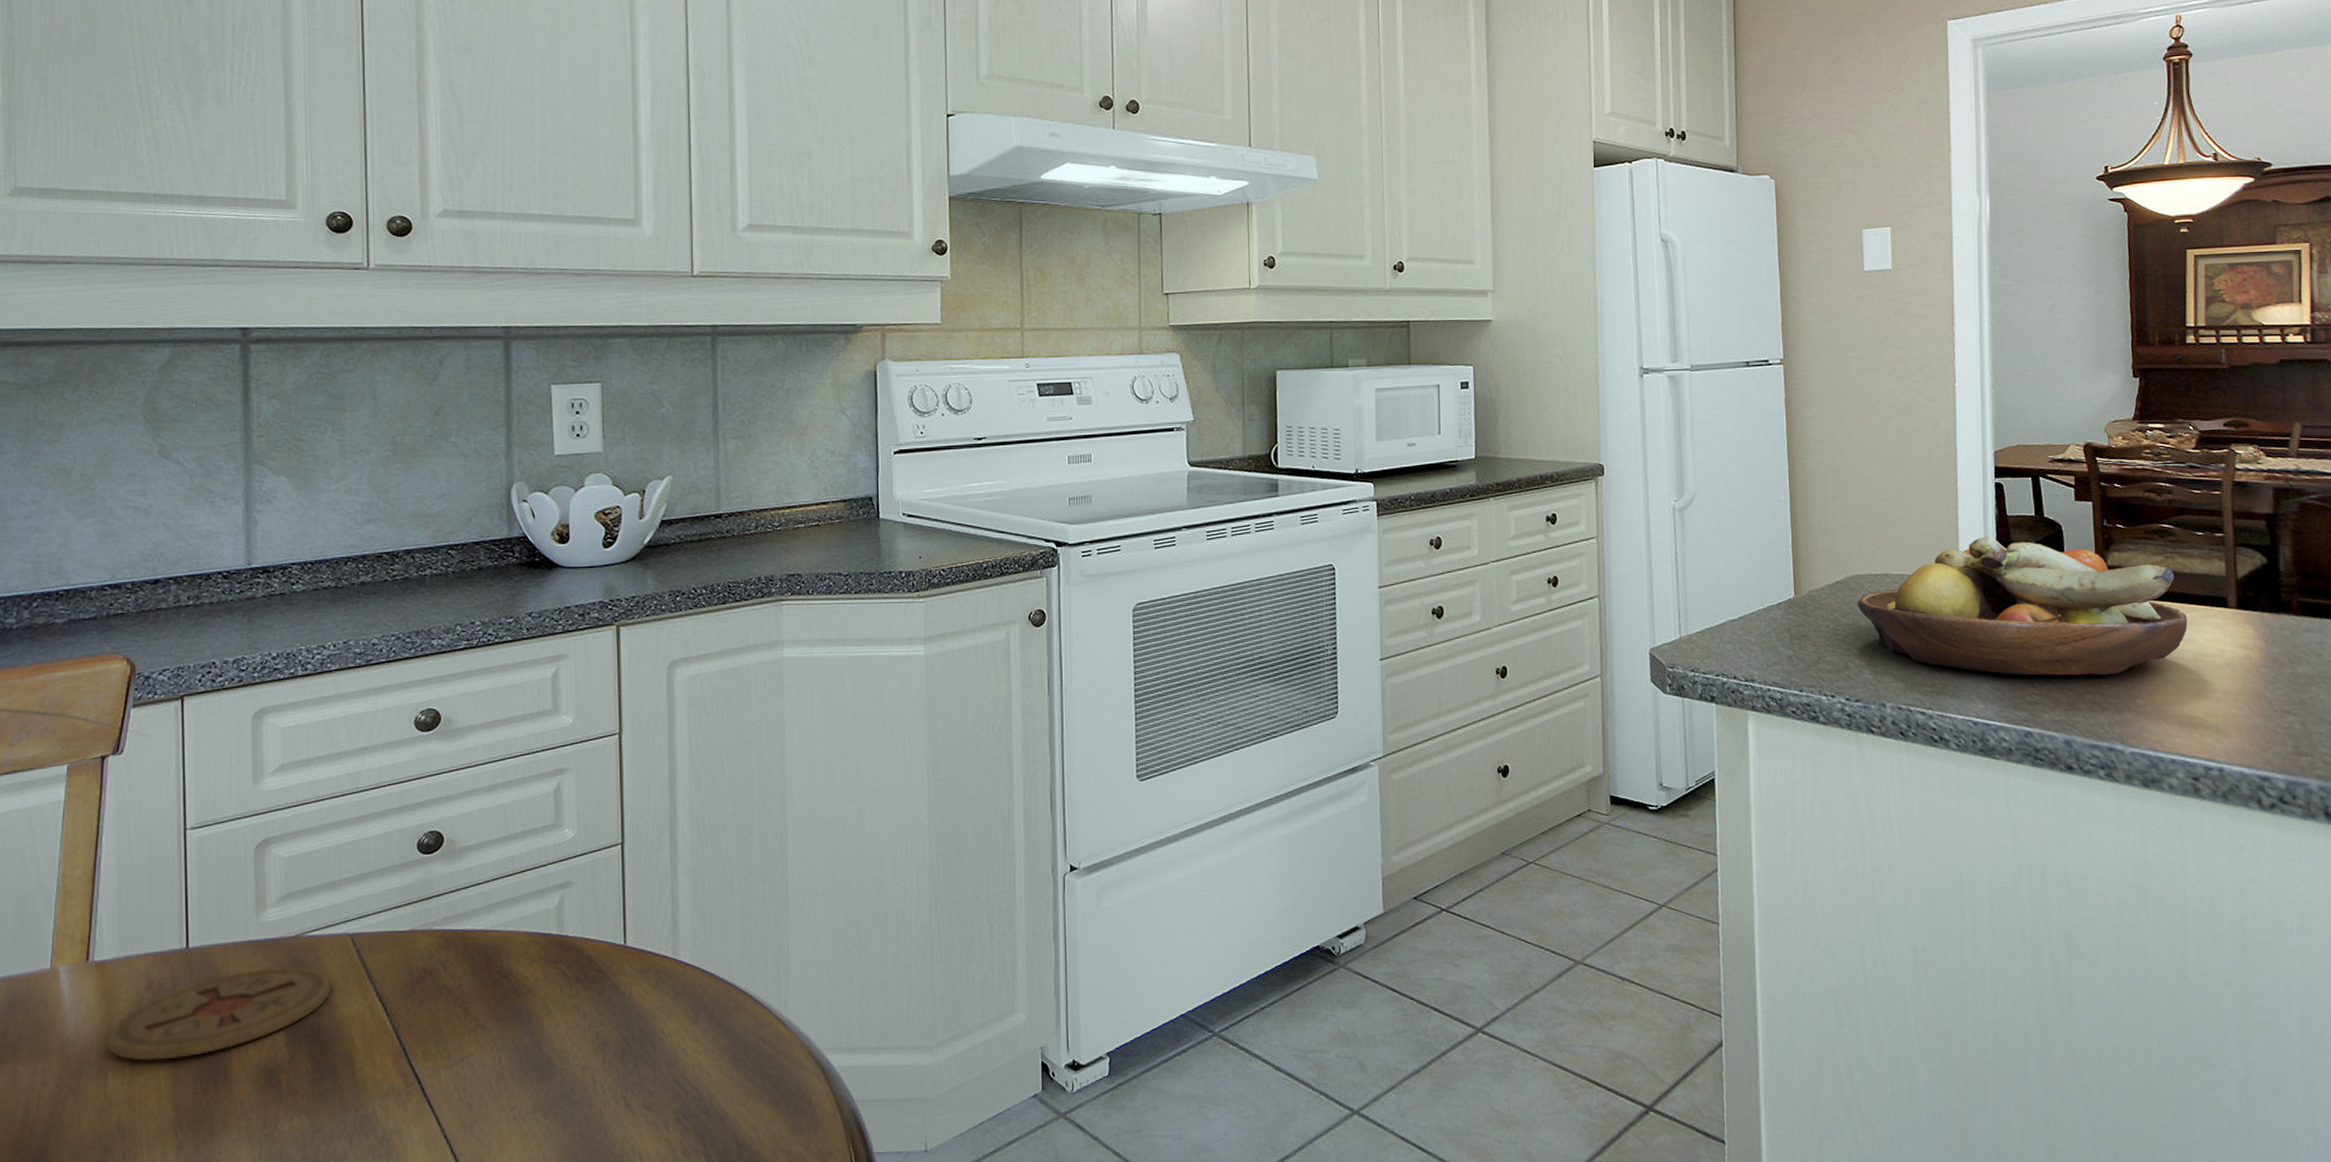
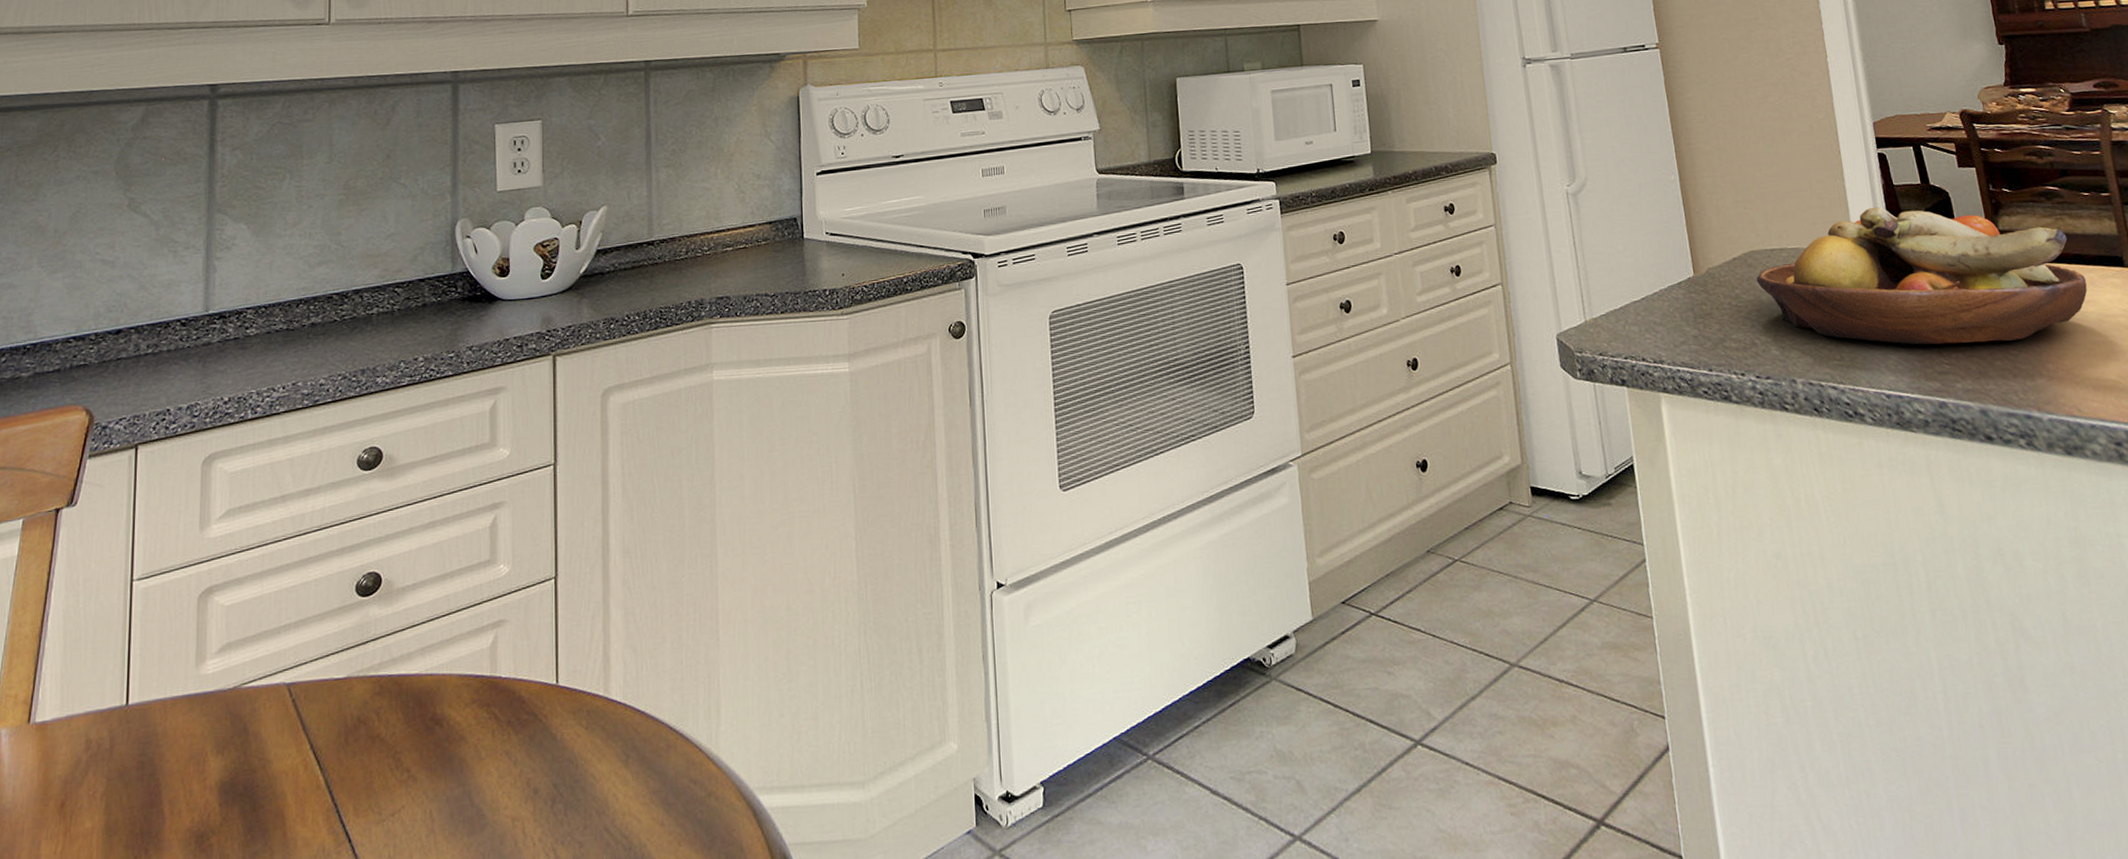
coaster: present [107,967,330,1061] -> none [43,721,265,828]

